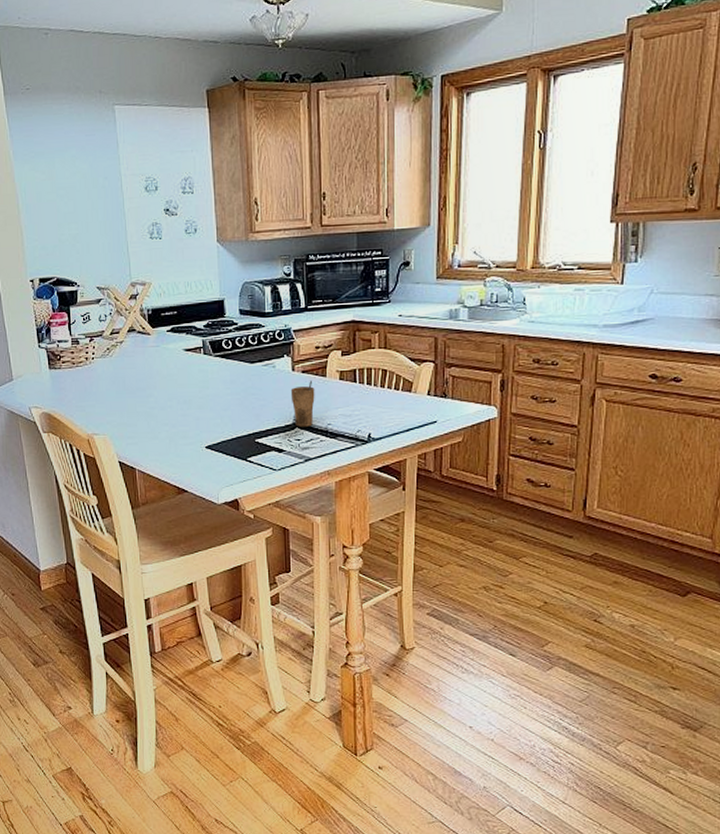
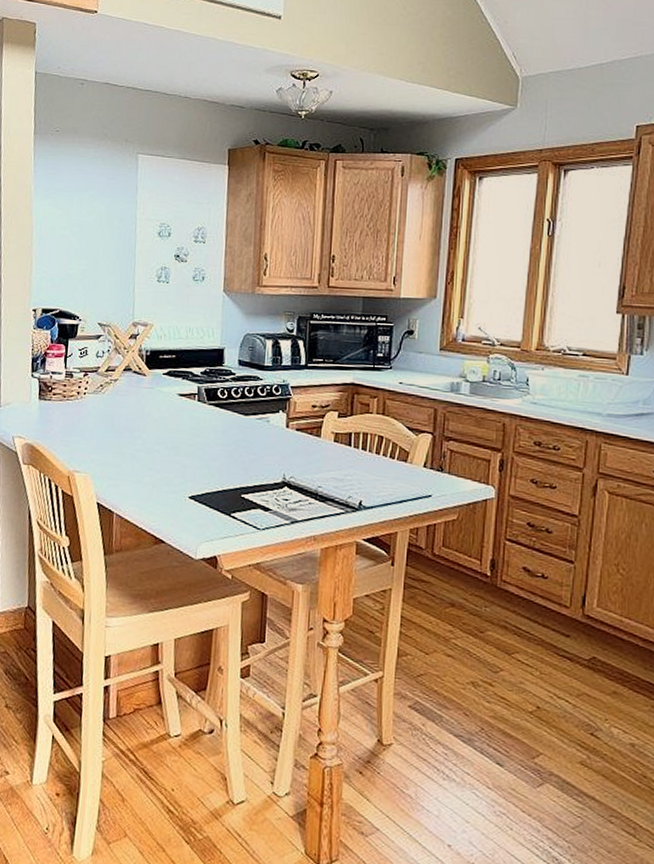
cup: present [290,381,315,427] -> none [282,440,308,487]

